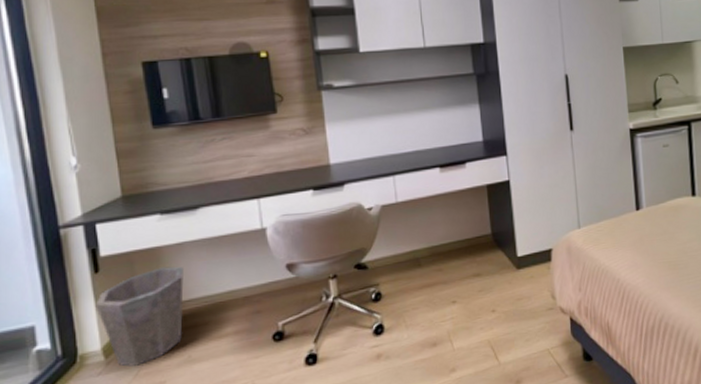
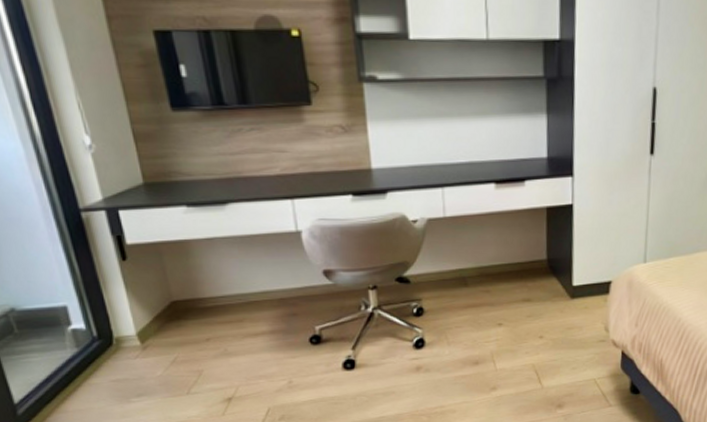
waste bin: present [95,266,184,367] -> none [126,261,217,353]

